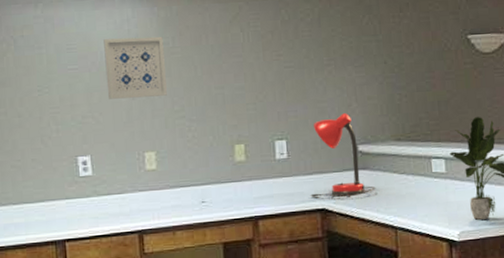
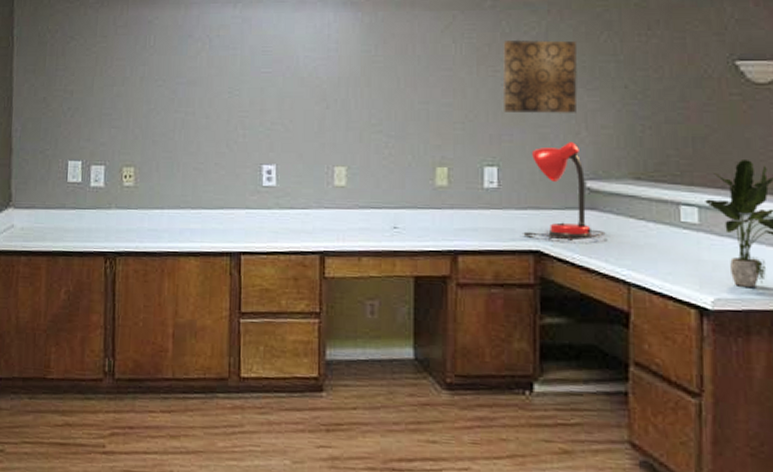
wall art: present [104,36,167,99] -> none [300,43,365,107]
wall art: none [283,25,348,92] -> present [502,39,578,114]

